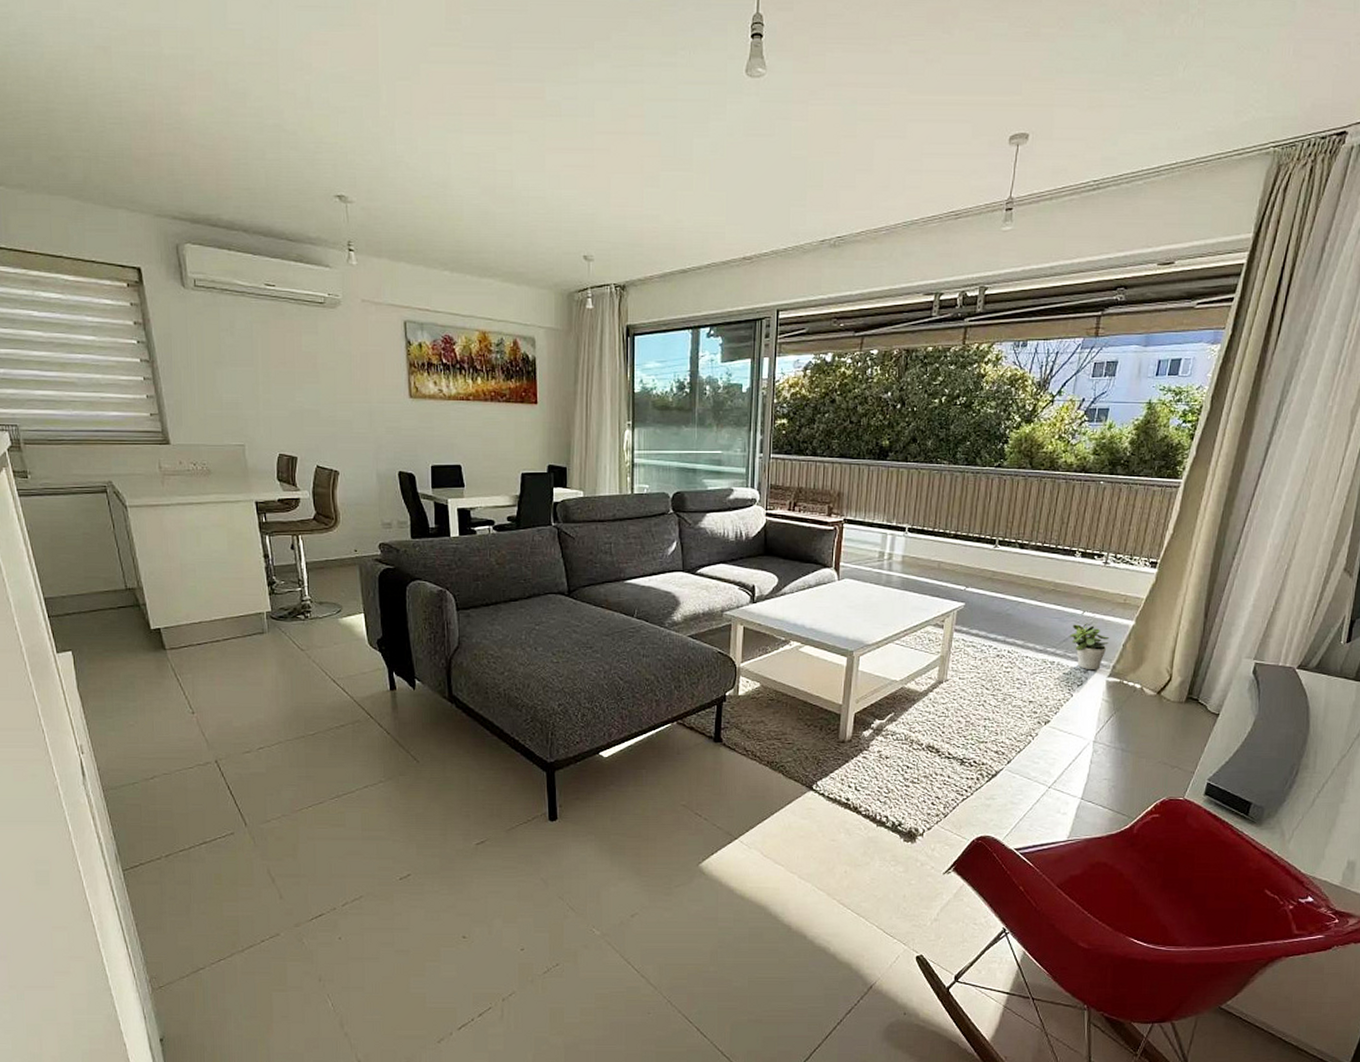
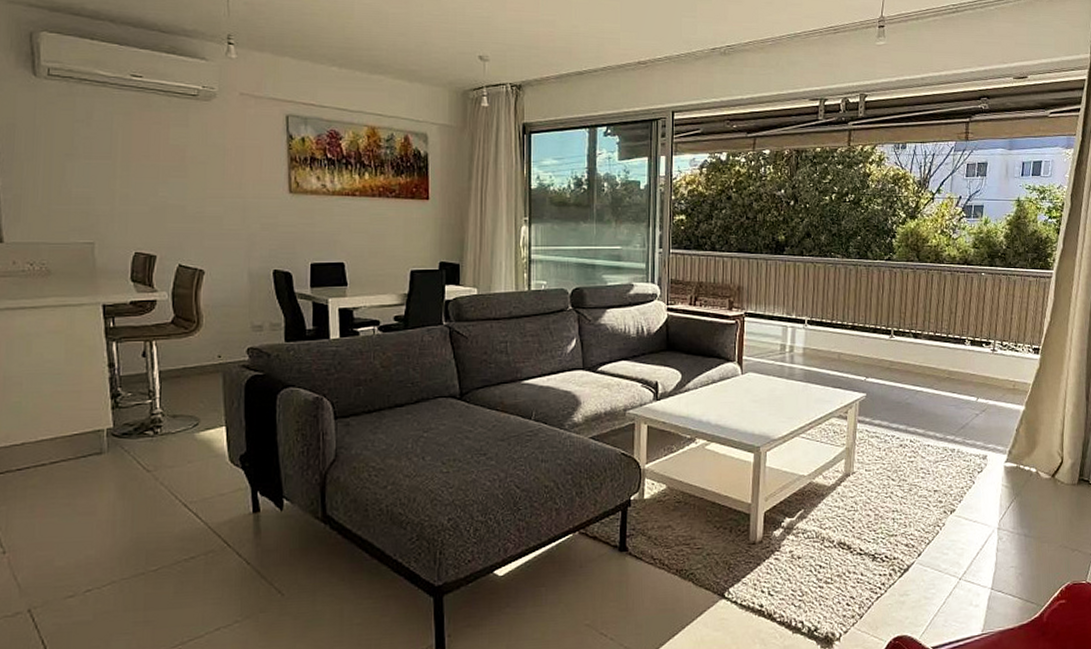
potted plant: present [1069,623,1110,671] -> none [966,409,1004,457]

